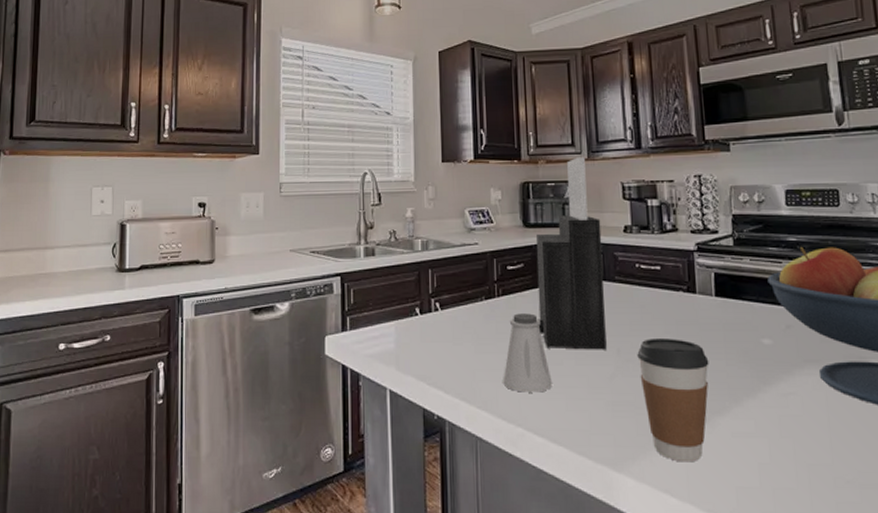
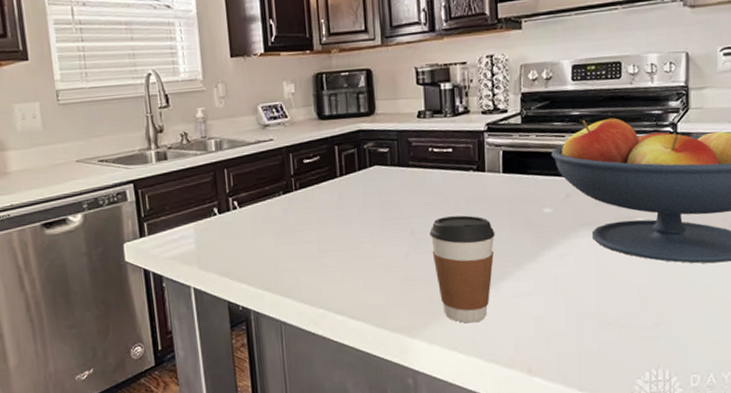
saltshaker: present [503,313,552,393] -> none [303,203,351,278]
knife block: present [536,157,607,350] -> none [331,43,401,235]

